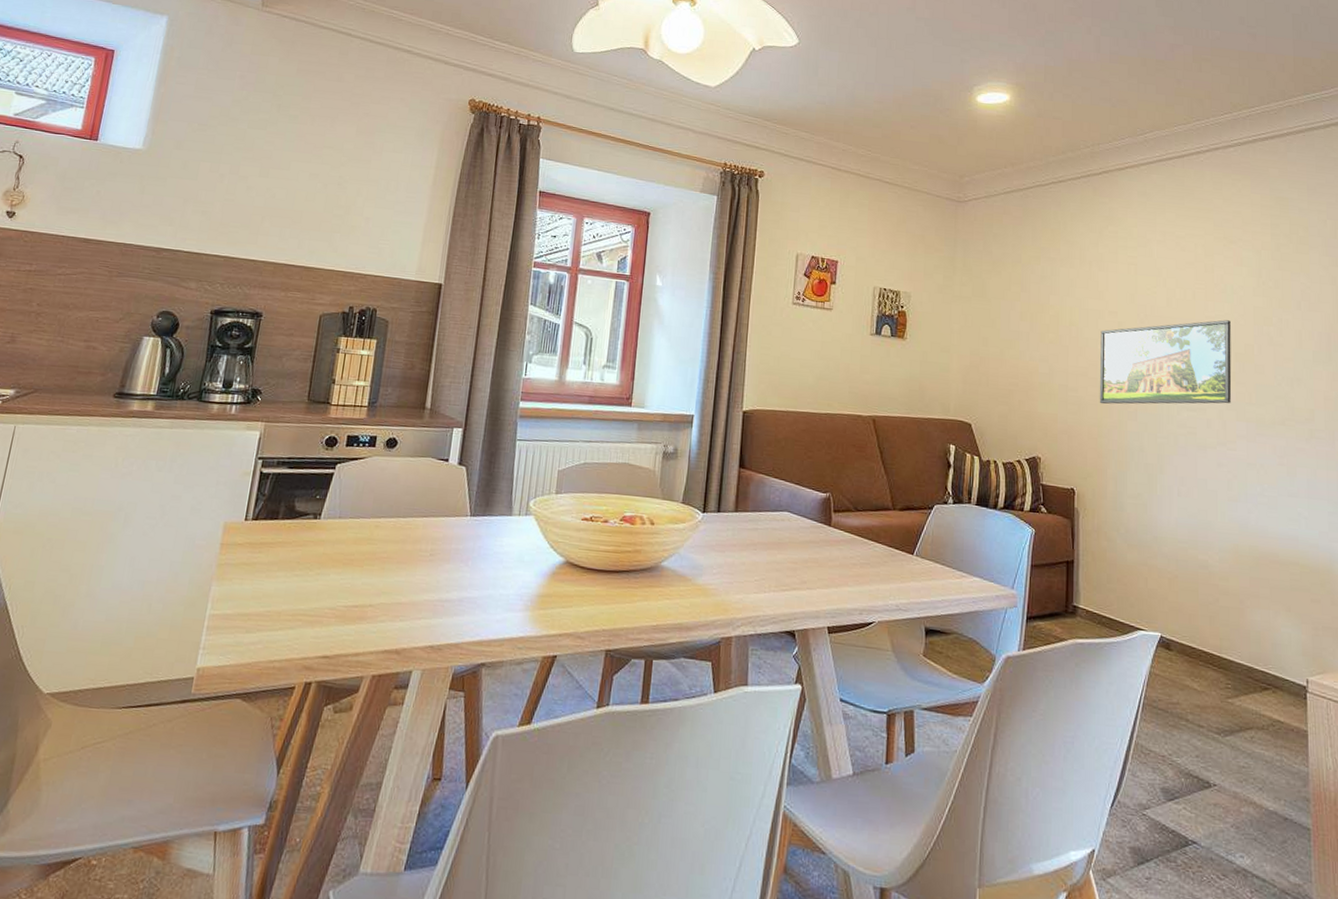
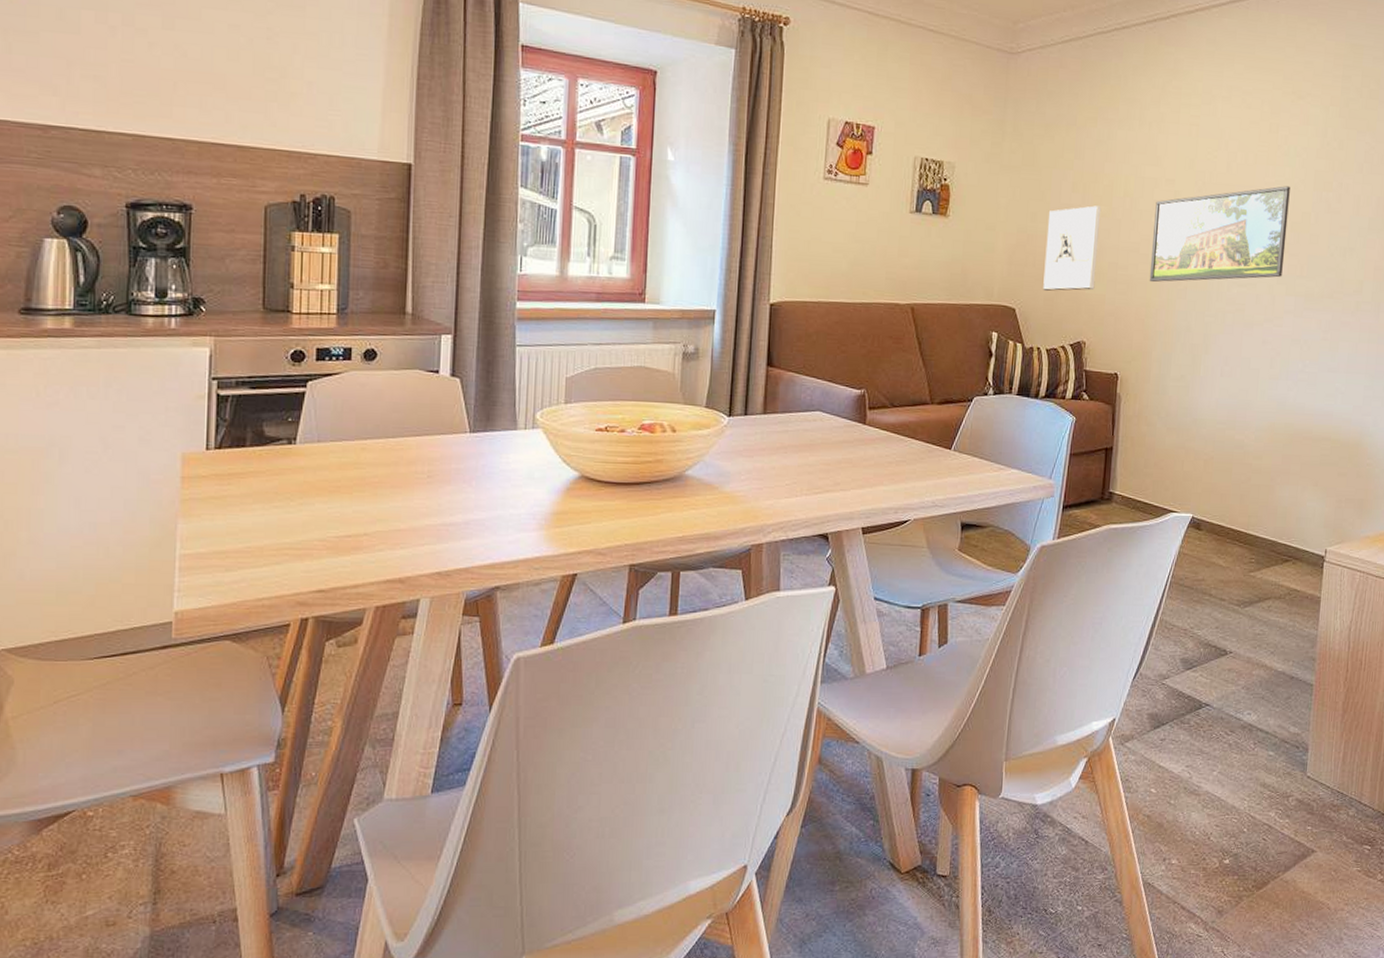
wall sculpture: none [997,333,1049,410] -> present [1043,205,1102,291]

